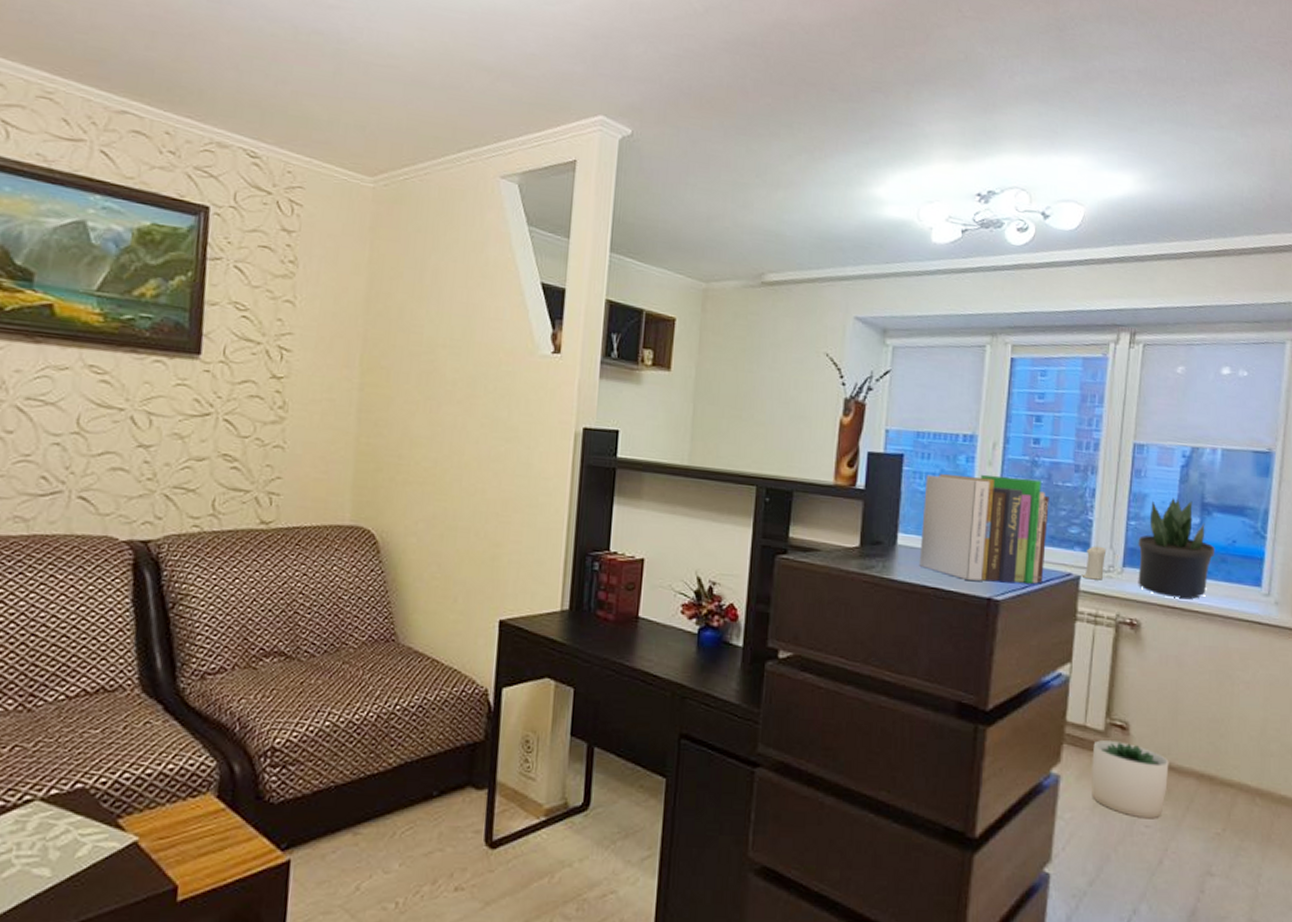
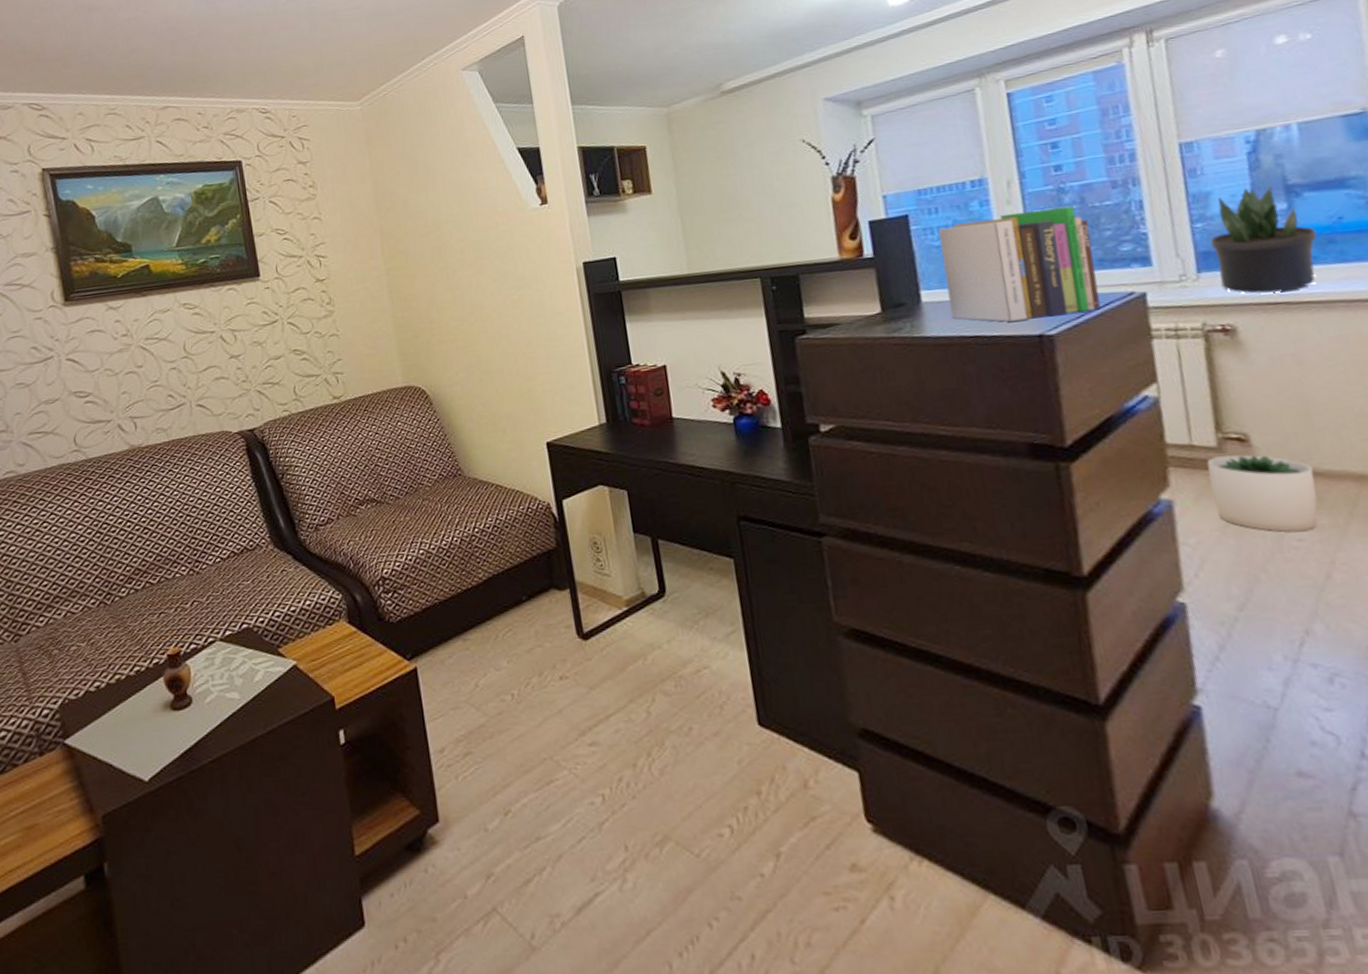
candle: present [1081,545,1107,580] -> none [1147,257,1176,294]

